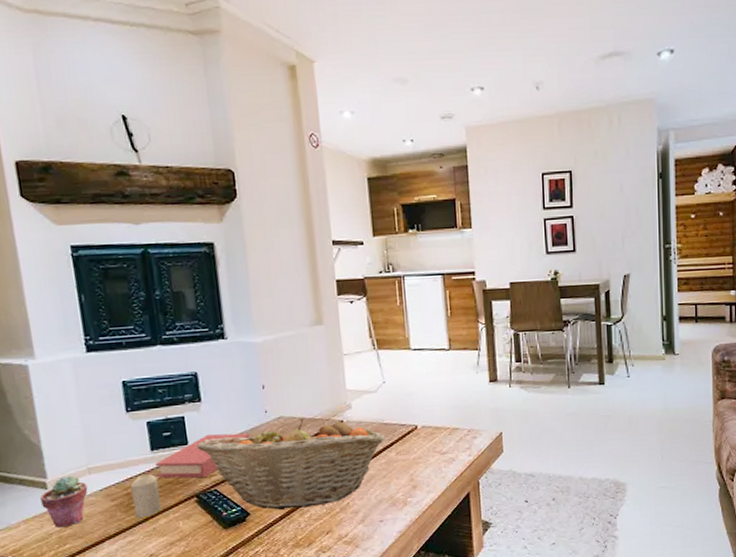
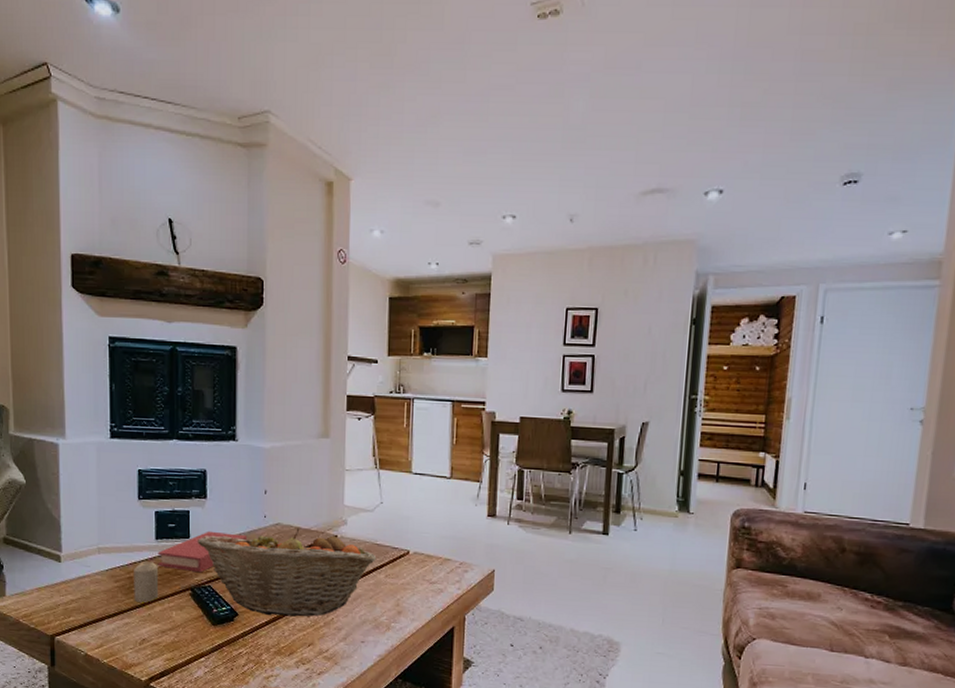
potted succulent: present [40,476,88,528] -> none [54,552,96,600]

